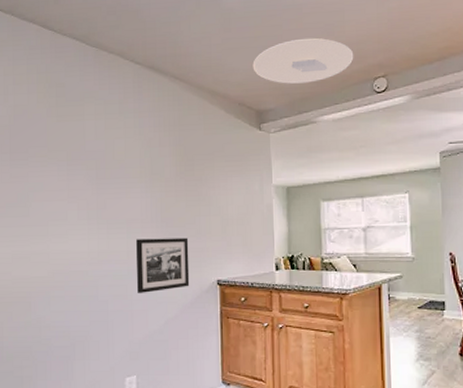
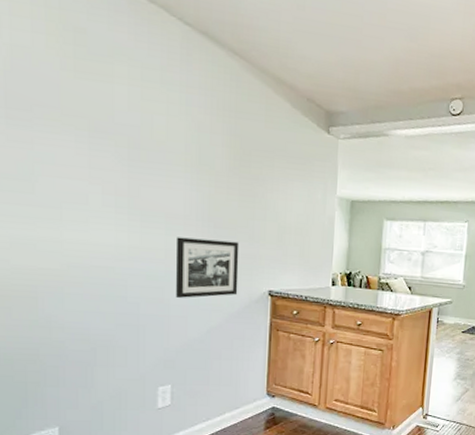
ceiling light: present [252,37,354,84] -> none [326,37,435,91]

